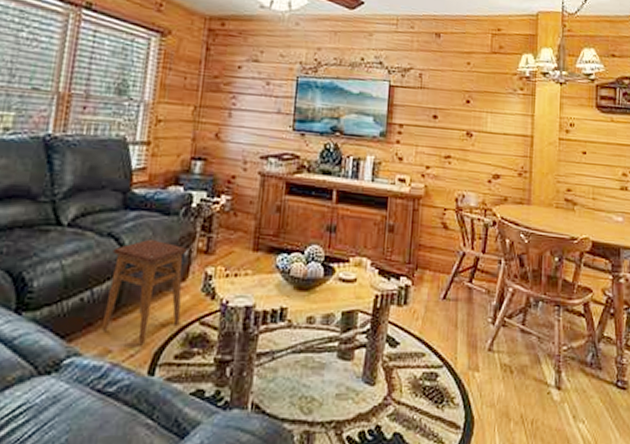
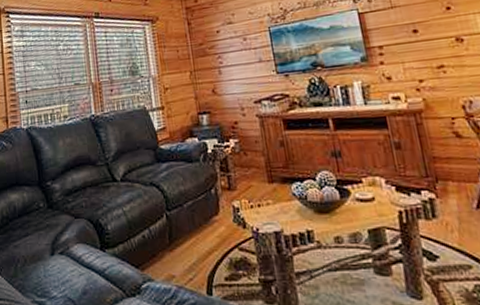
stool: present [101,238,187,344] -> none [157,183,223,269]

